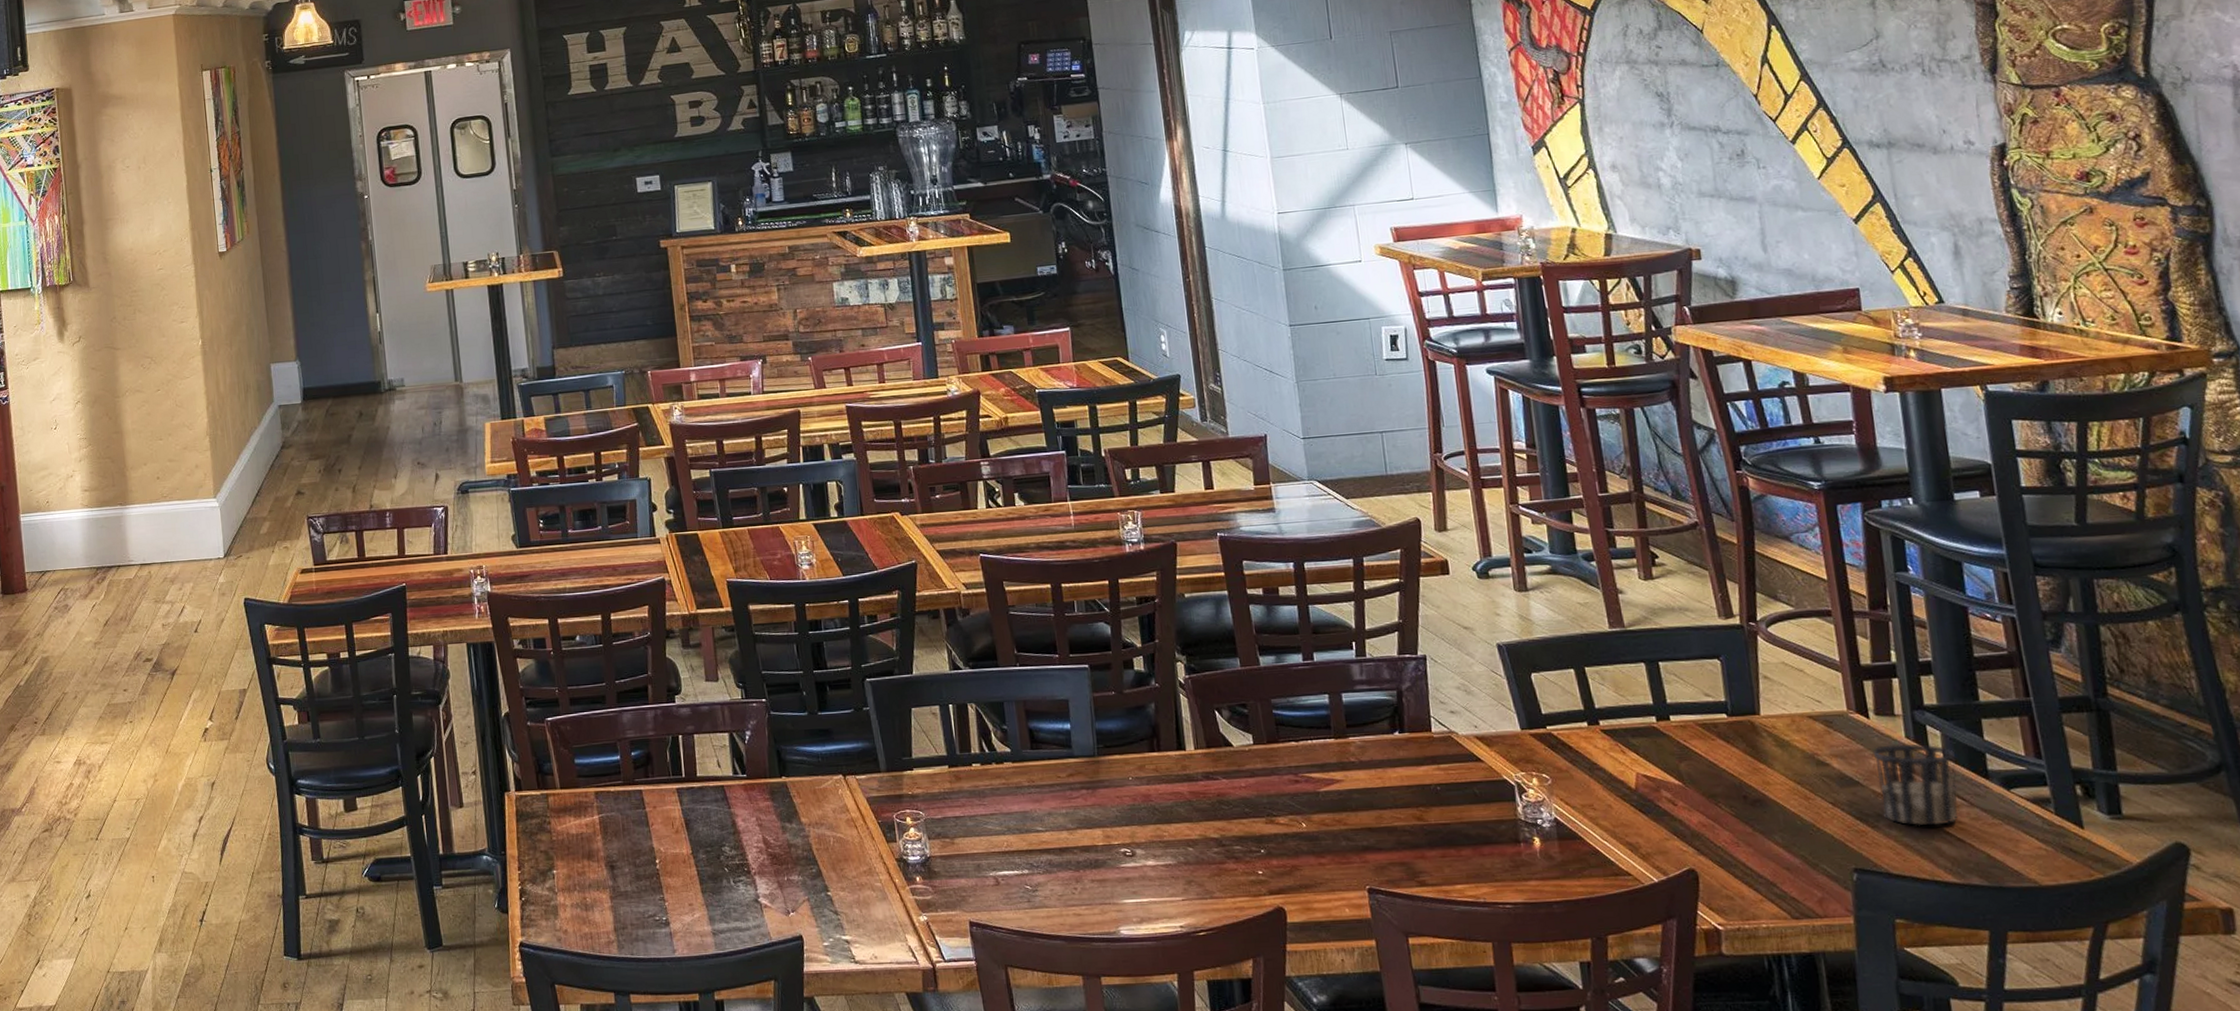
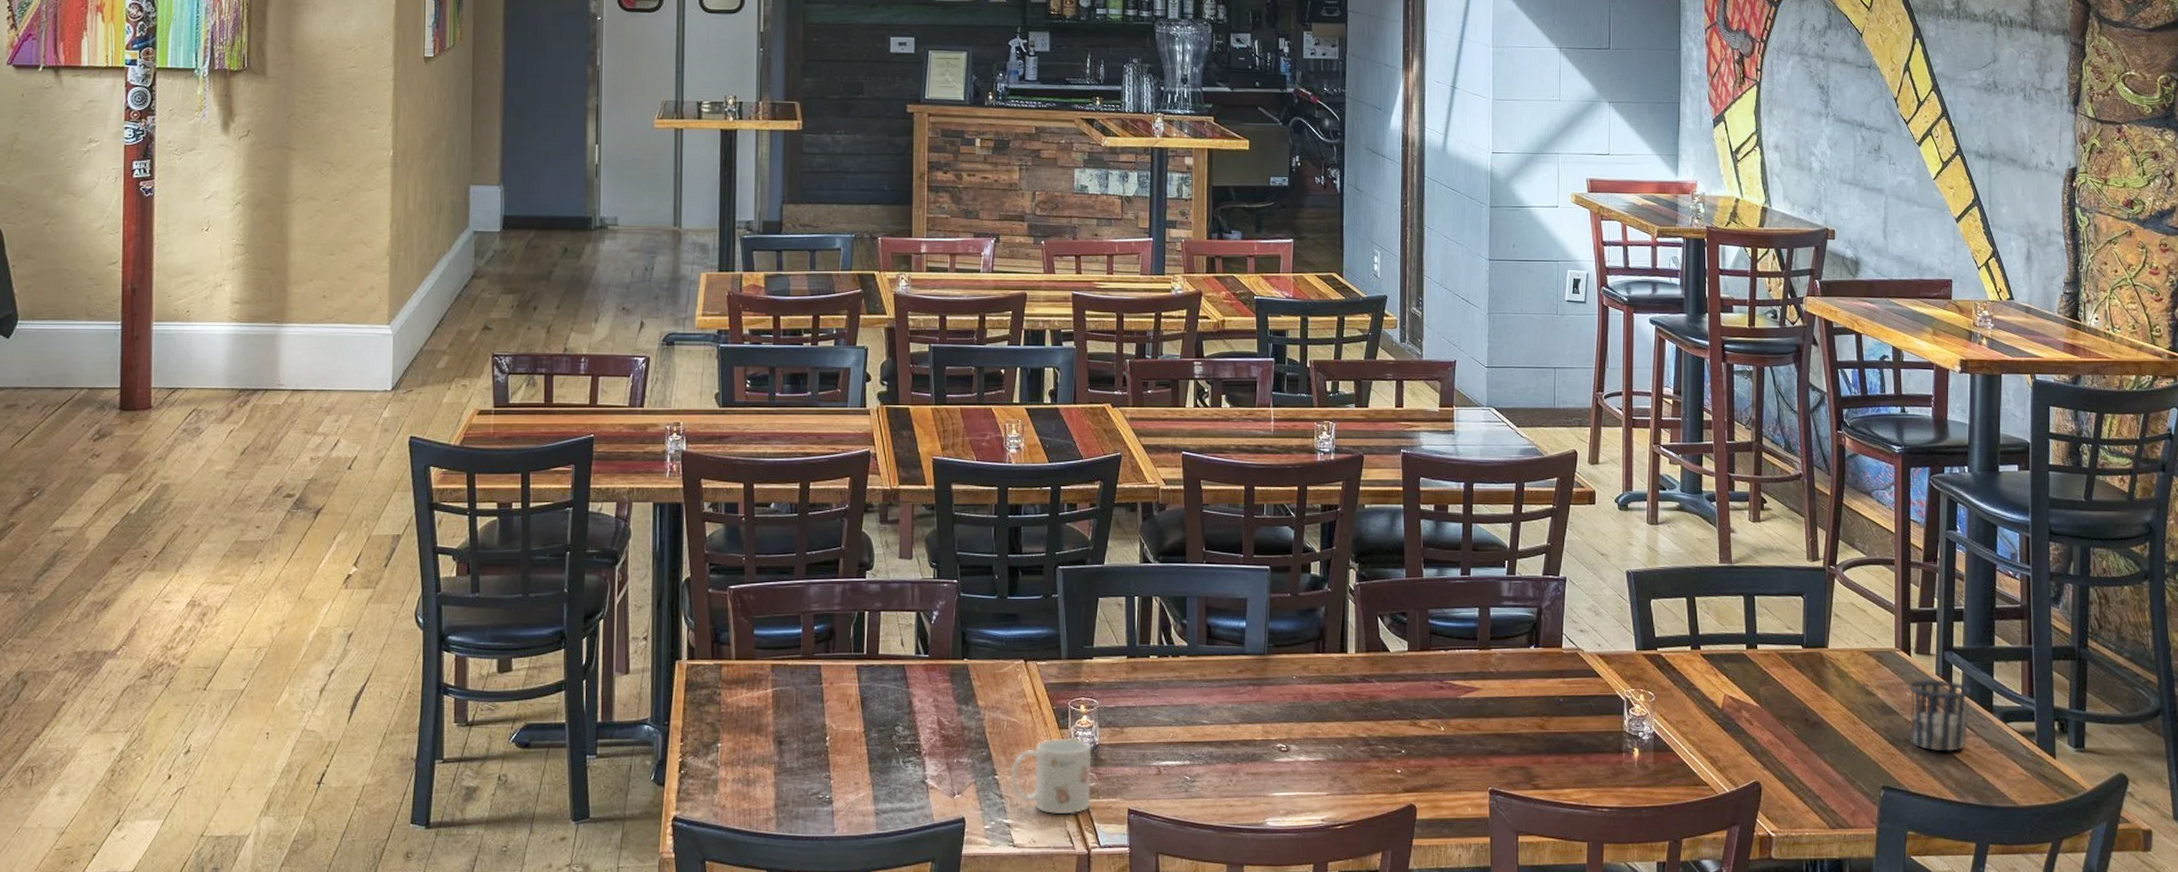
mug: none [842,851,929,929] -> present [1010,738,1092,814]

